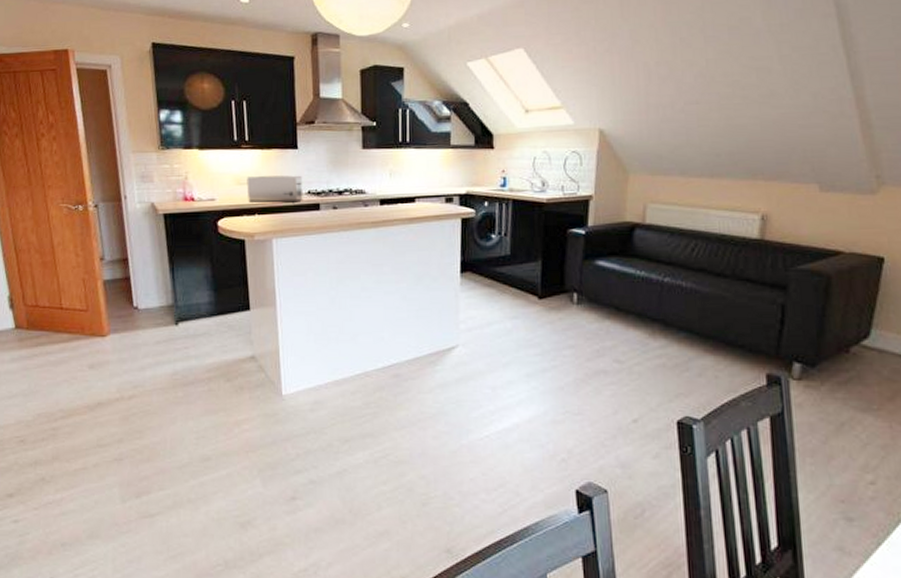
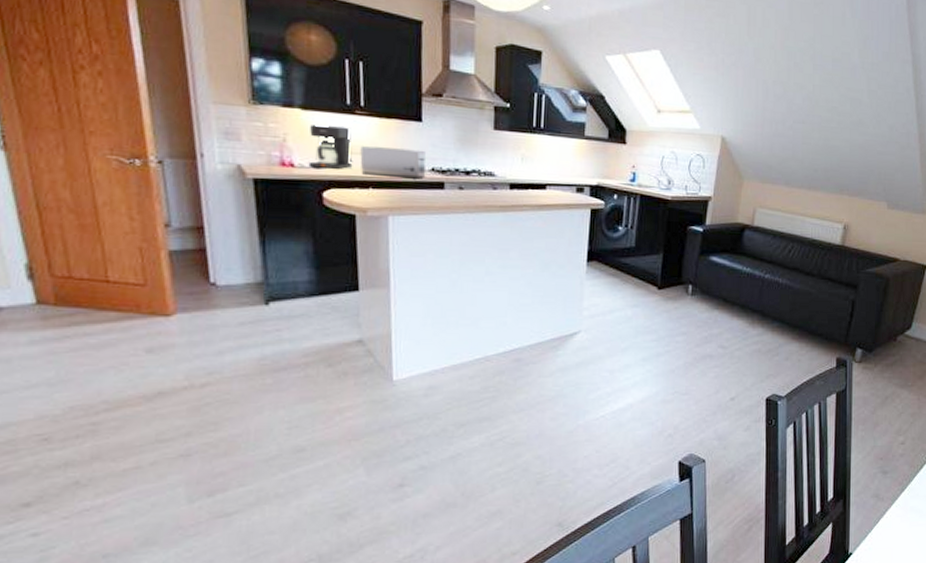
coffee maker: none [205,161,241,201] -> present [308,125,353,170]

